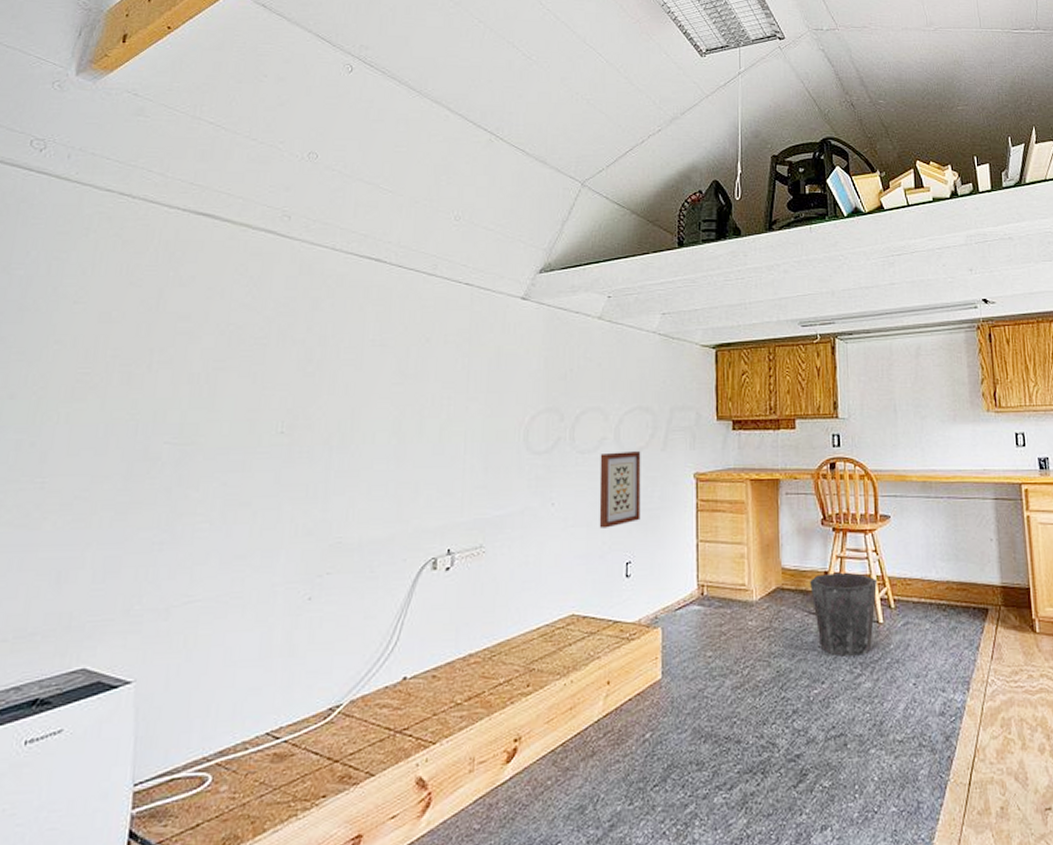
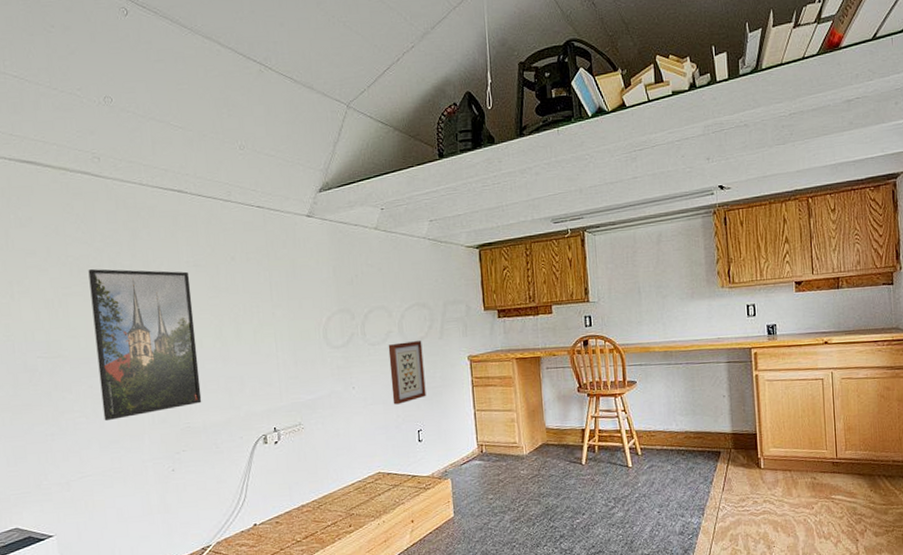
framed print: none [233,341,373,530] -> present [88,269,202,421]
waste bin: present [810,572,877,658] -> none [570,429,626,495]

